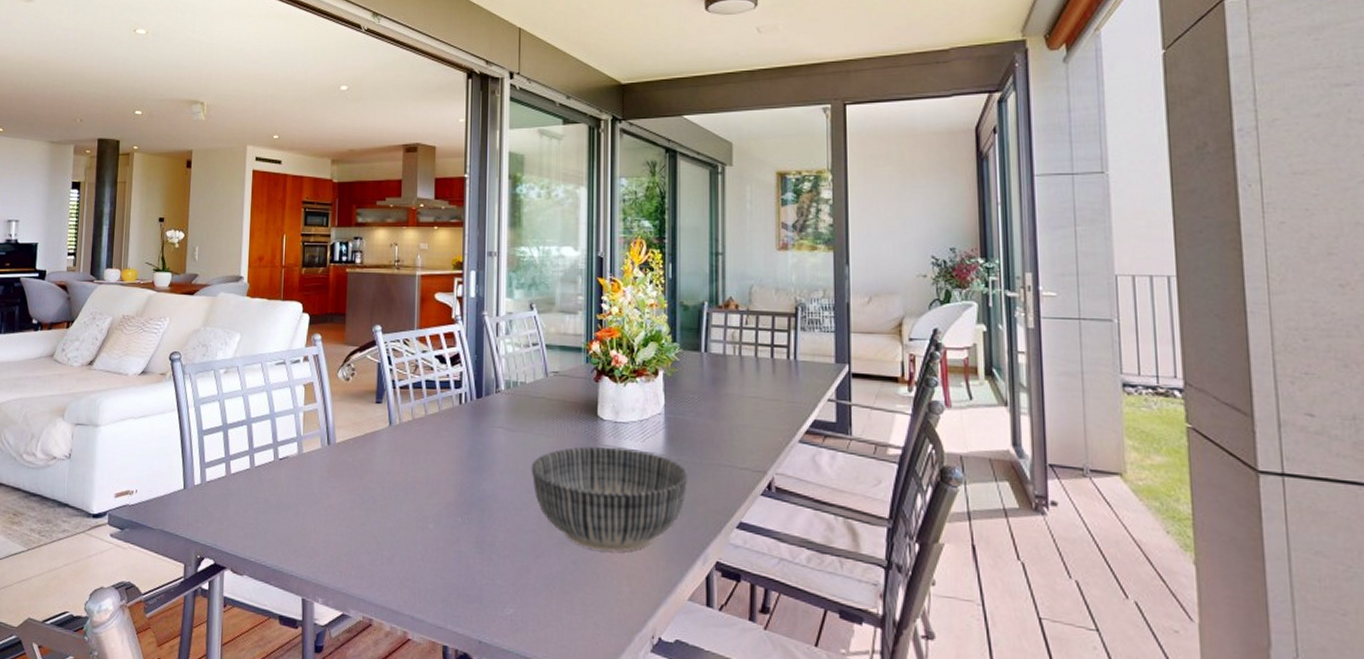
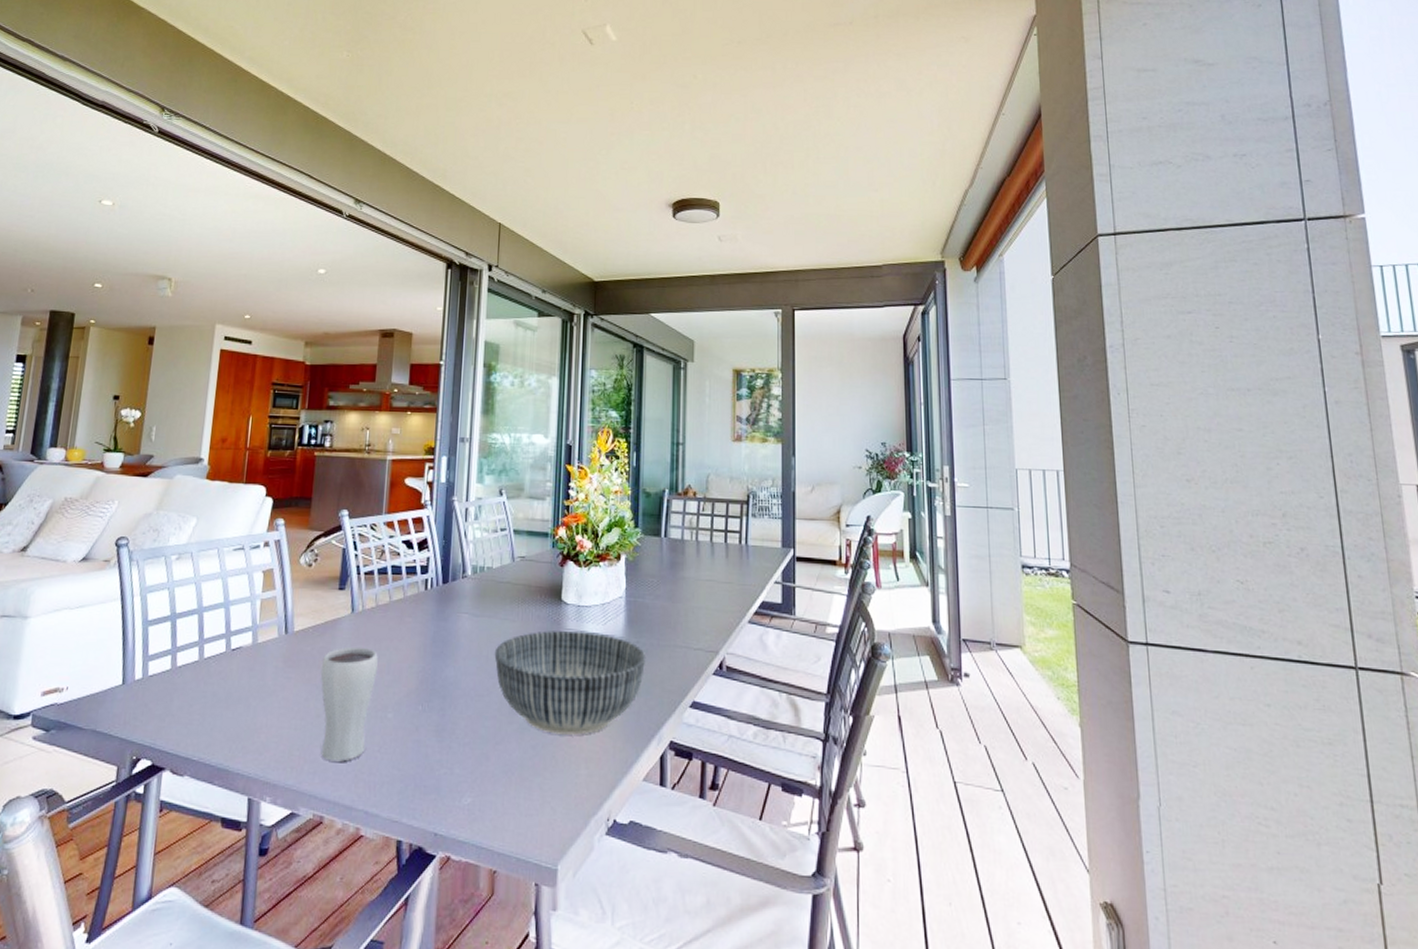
drinking glass: none [362,458,417,569] -> present [320,646,378,762]

